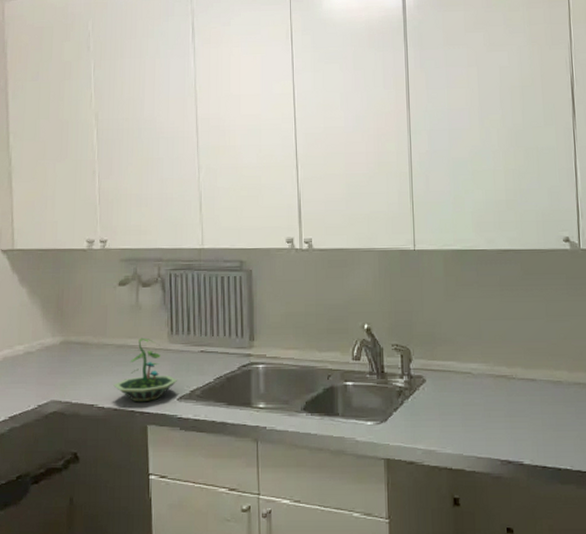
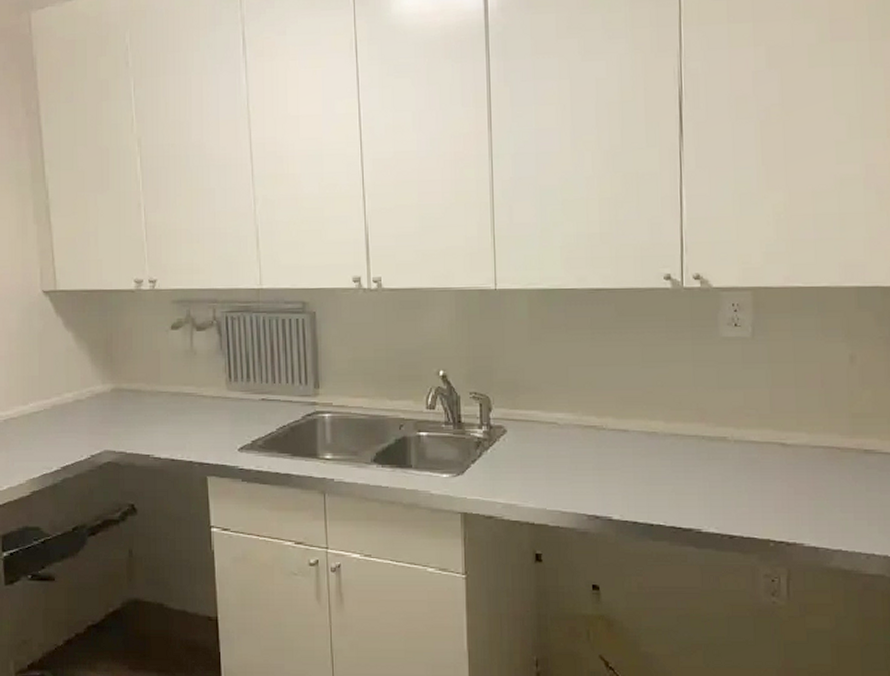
terrarium: present [113,337,178,403] -> none [170,385,238,453]

